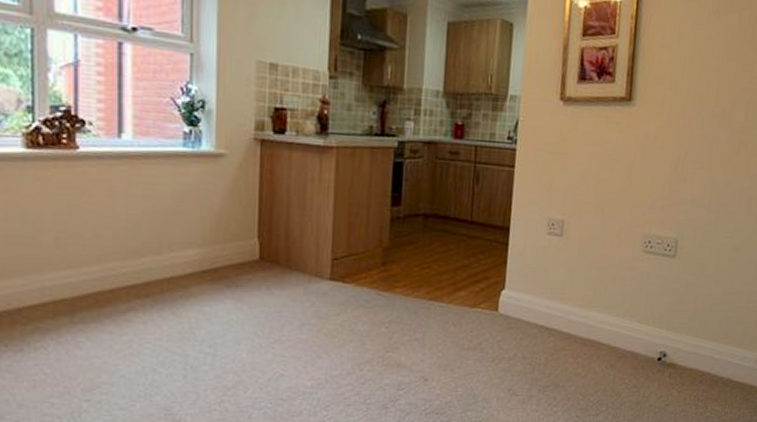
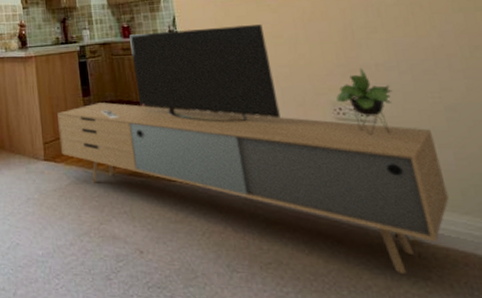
media console: none [352,135,715,391] -> present [57,24,449,274]

